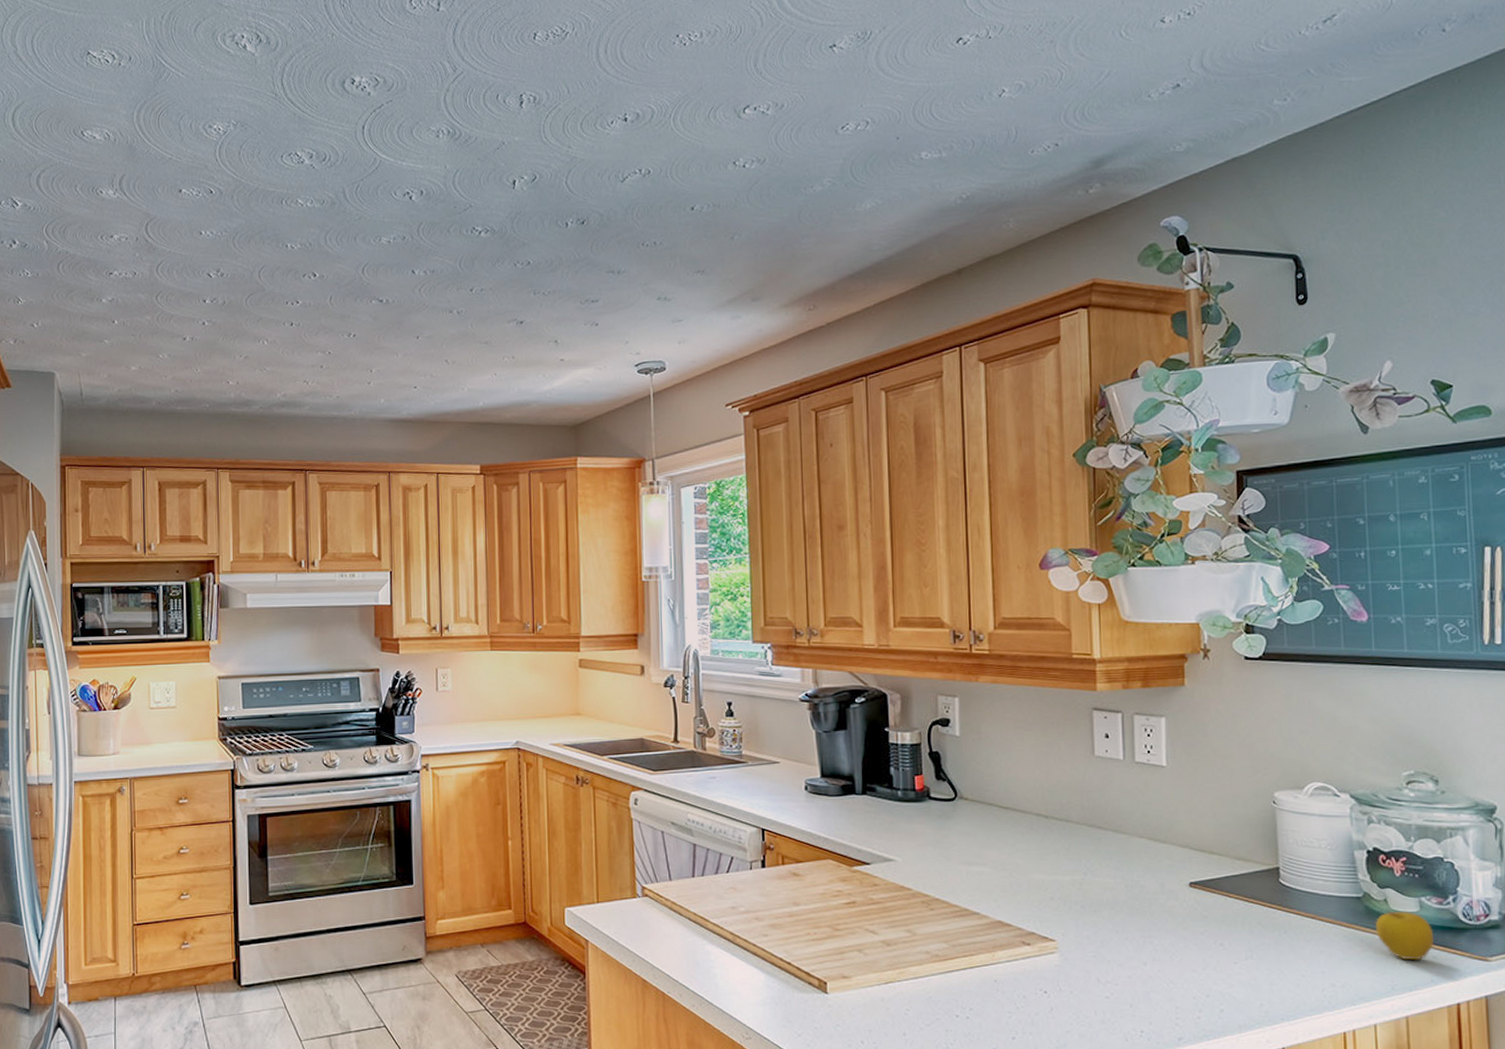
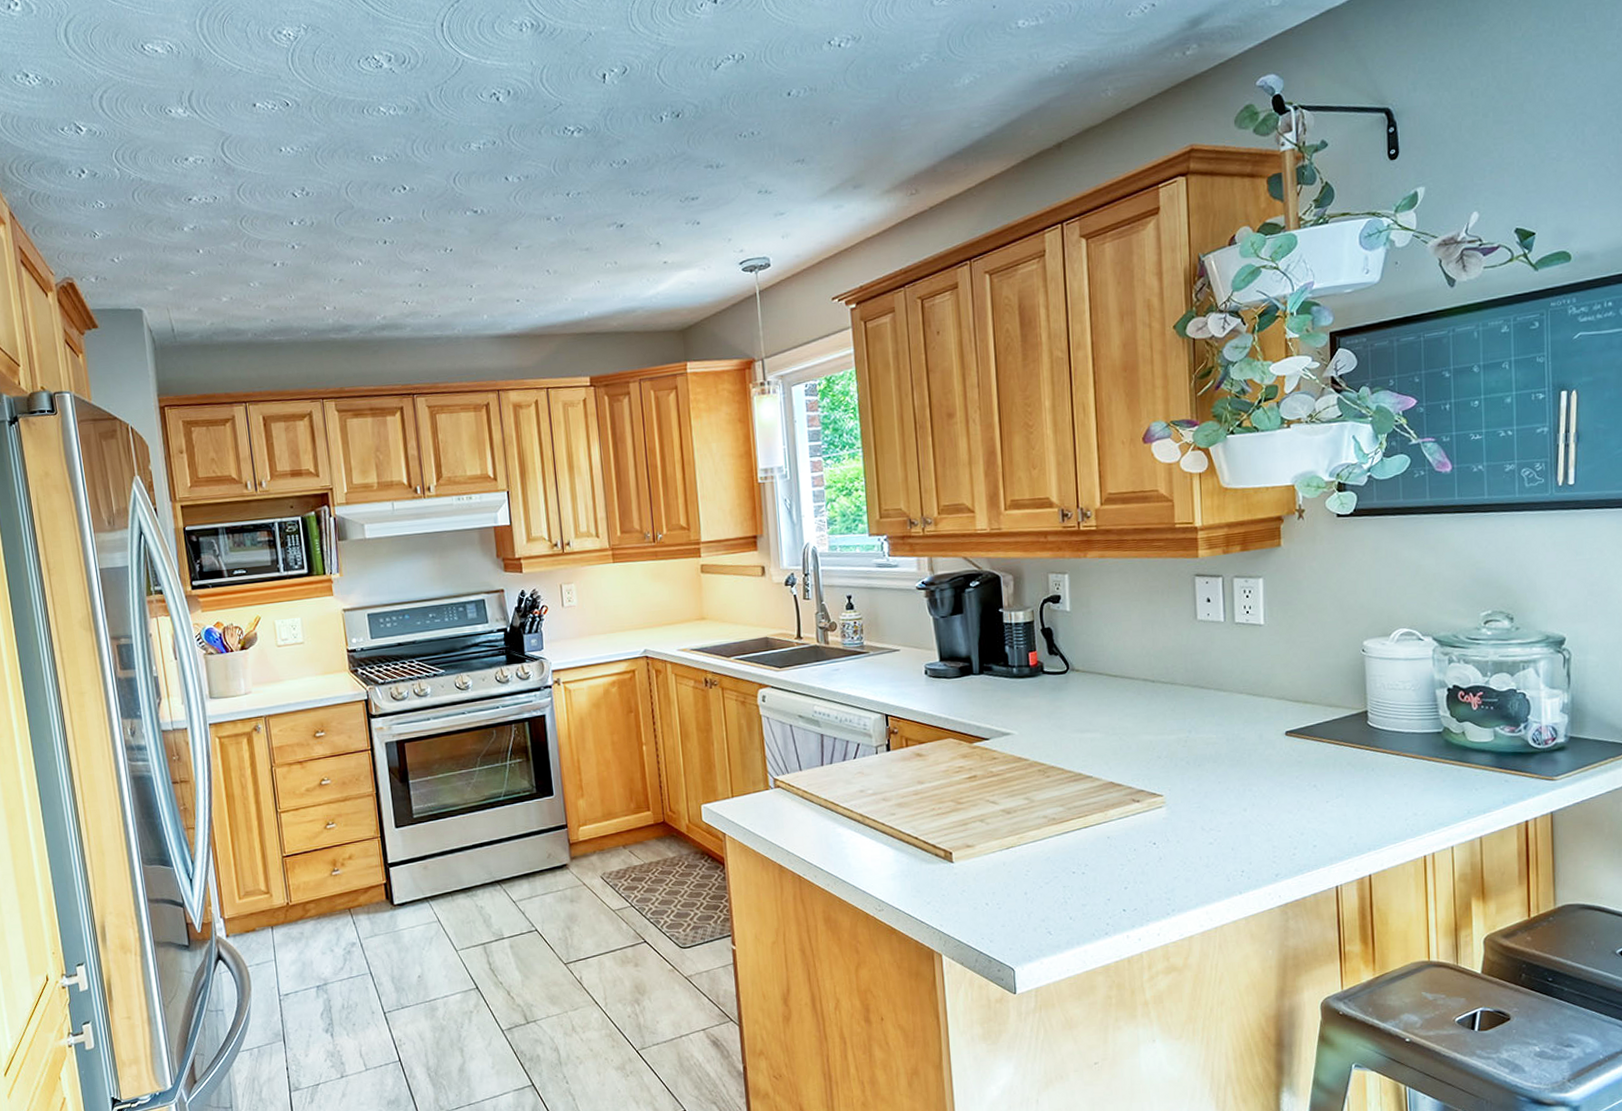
apple: present [1374,909,1433,961] -> none [1453,741,1506,786]

